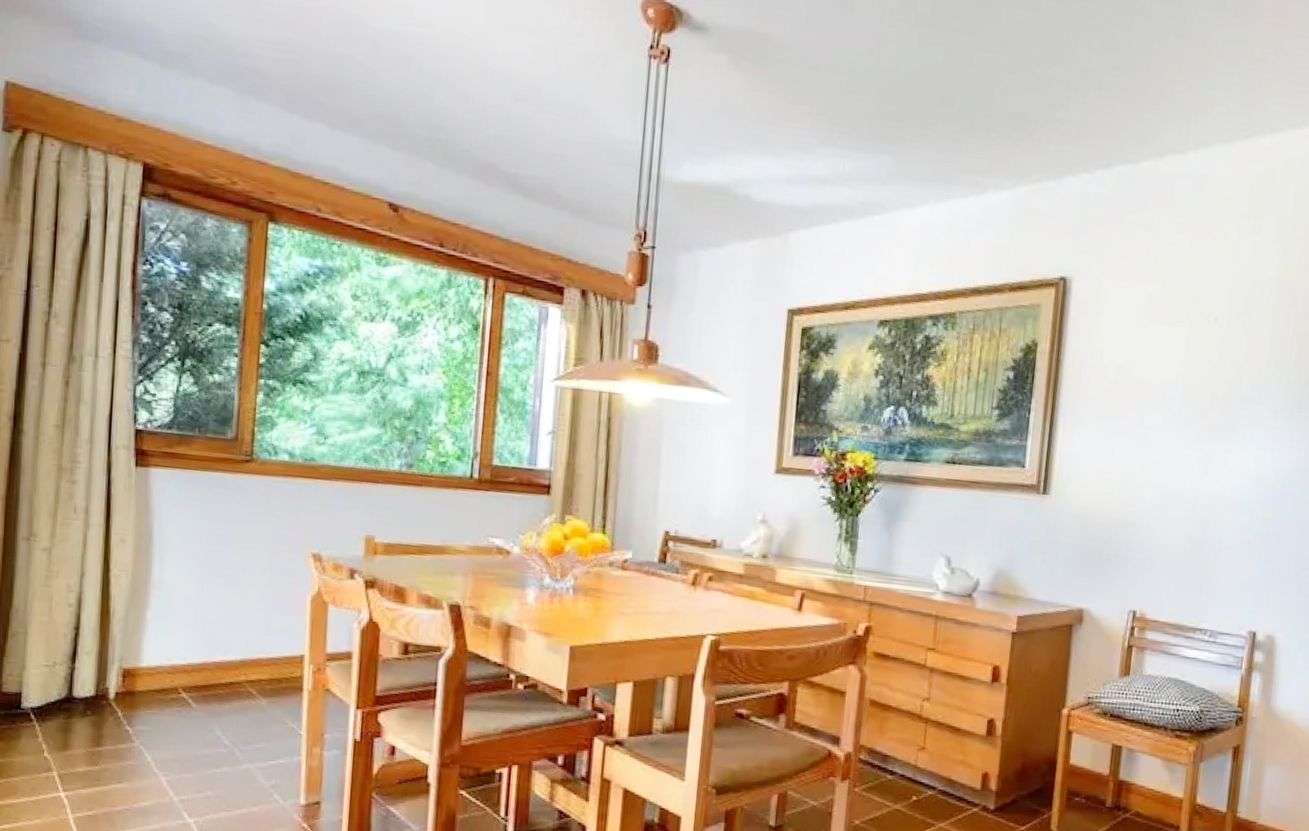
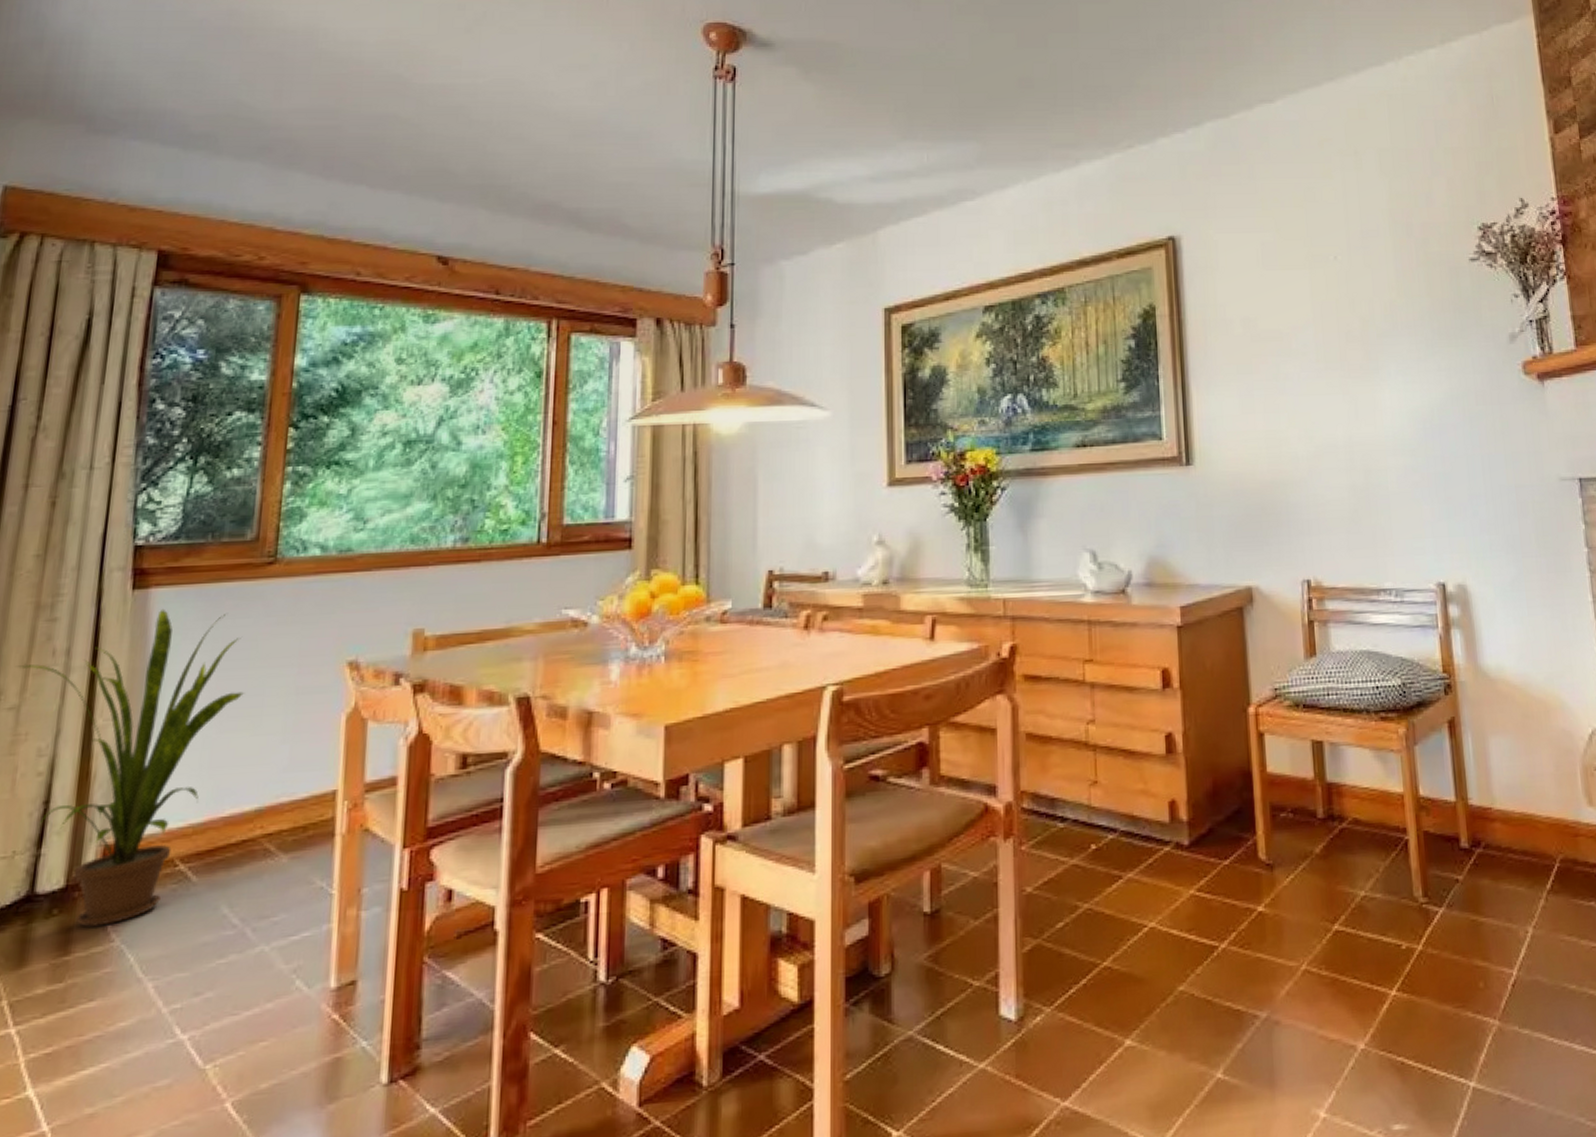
house plant: none [47,486,230,730] -> present [18,608,245,927]

